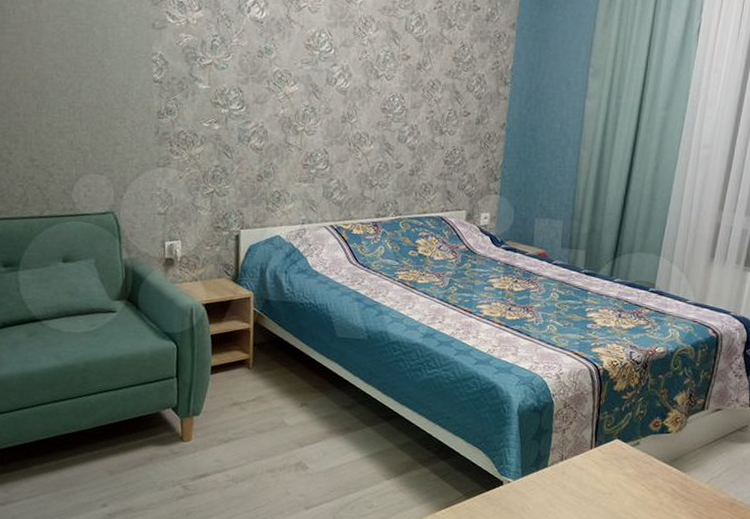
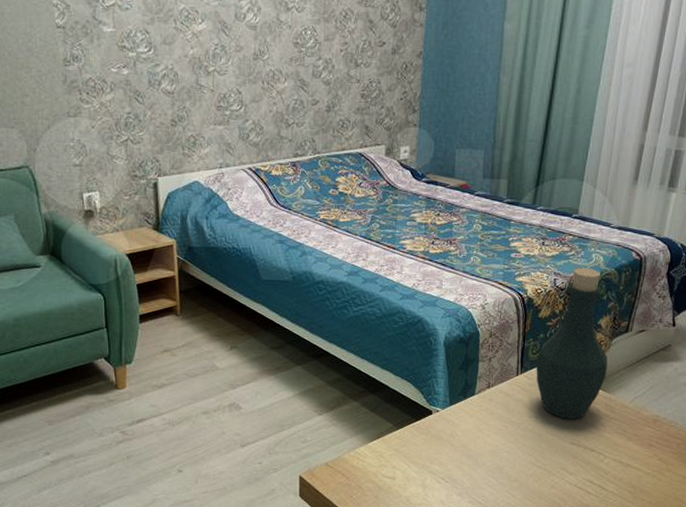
bottle: none [610,342,683,498] -> present [535,268,608,419]

